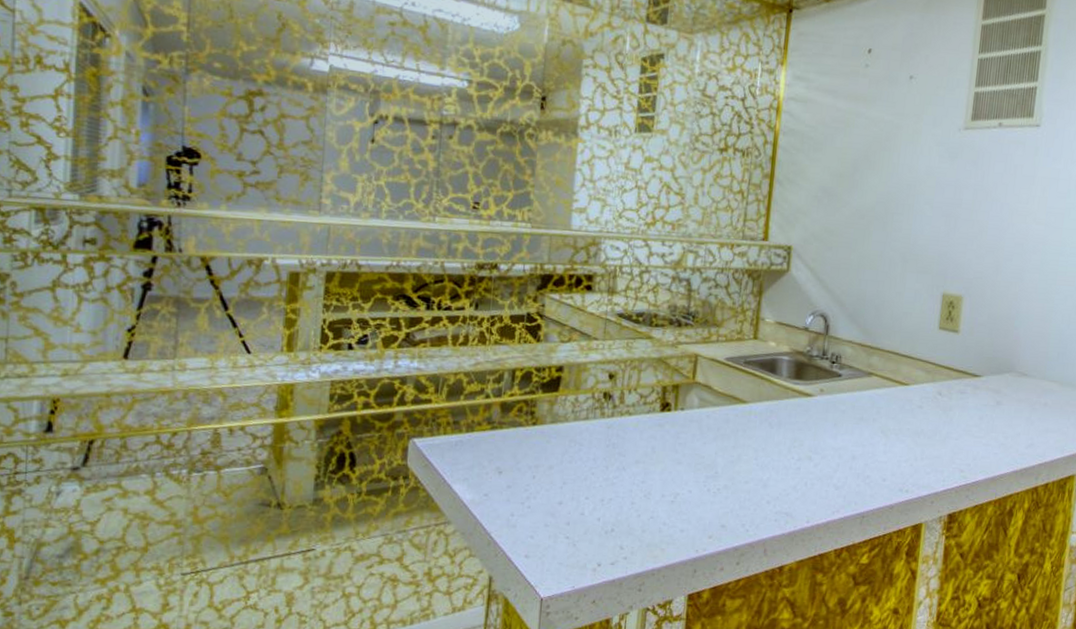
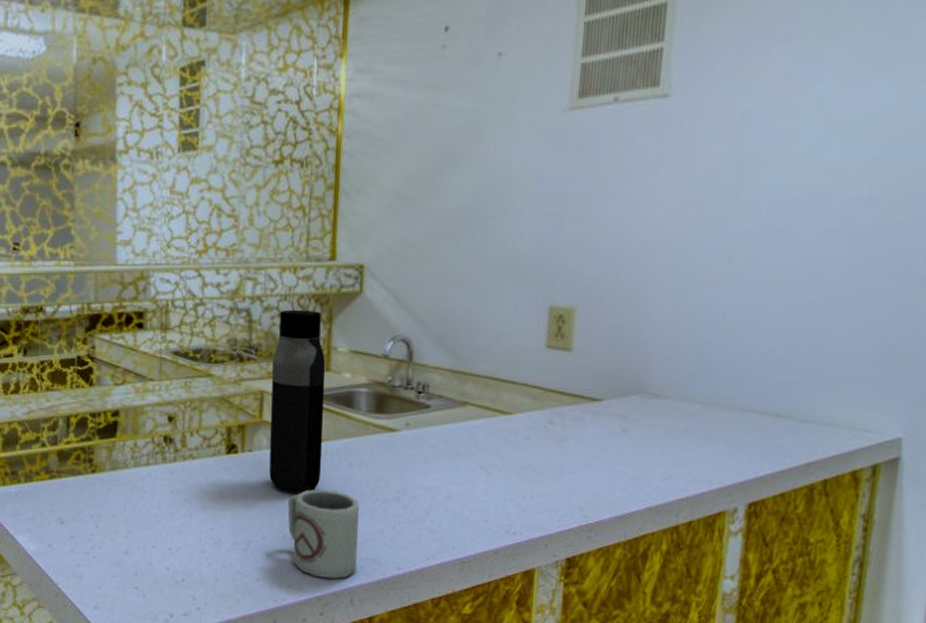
water bottle: none [698,282,755,451] -> present [269,309,326,495]
cup: none [712,447,777,530] -> present [287,490,360,578]

